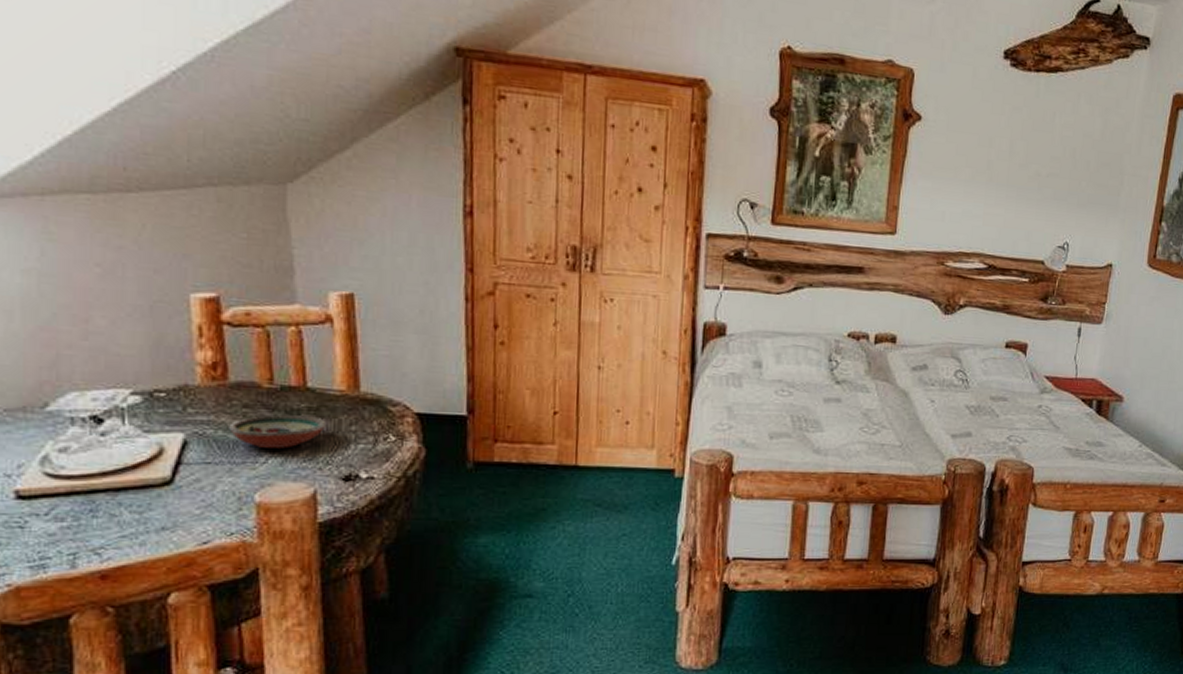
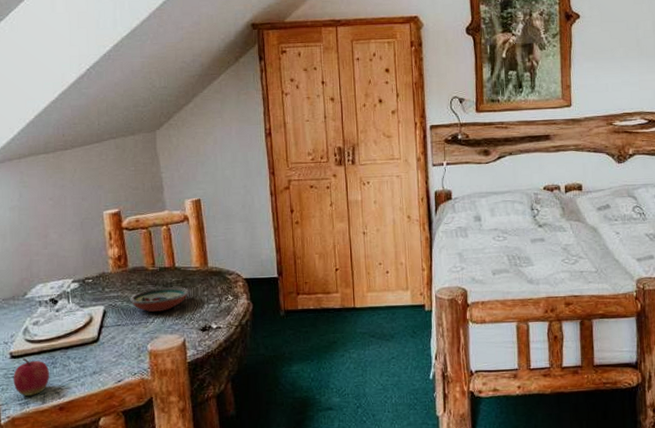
apple: none [19,499,86,555] -> present [13,357,50,396]

